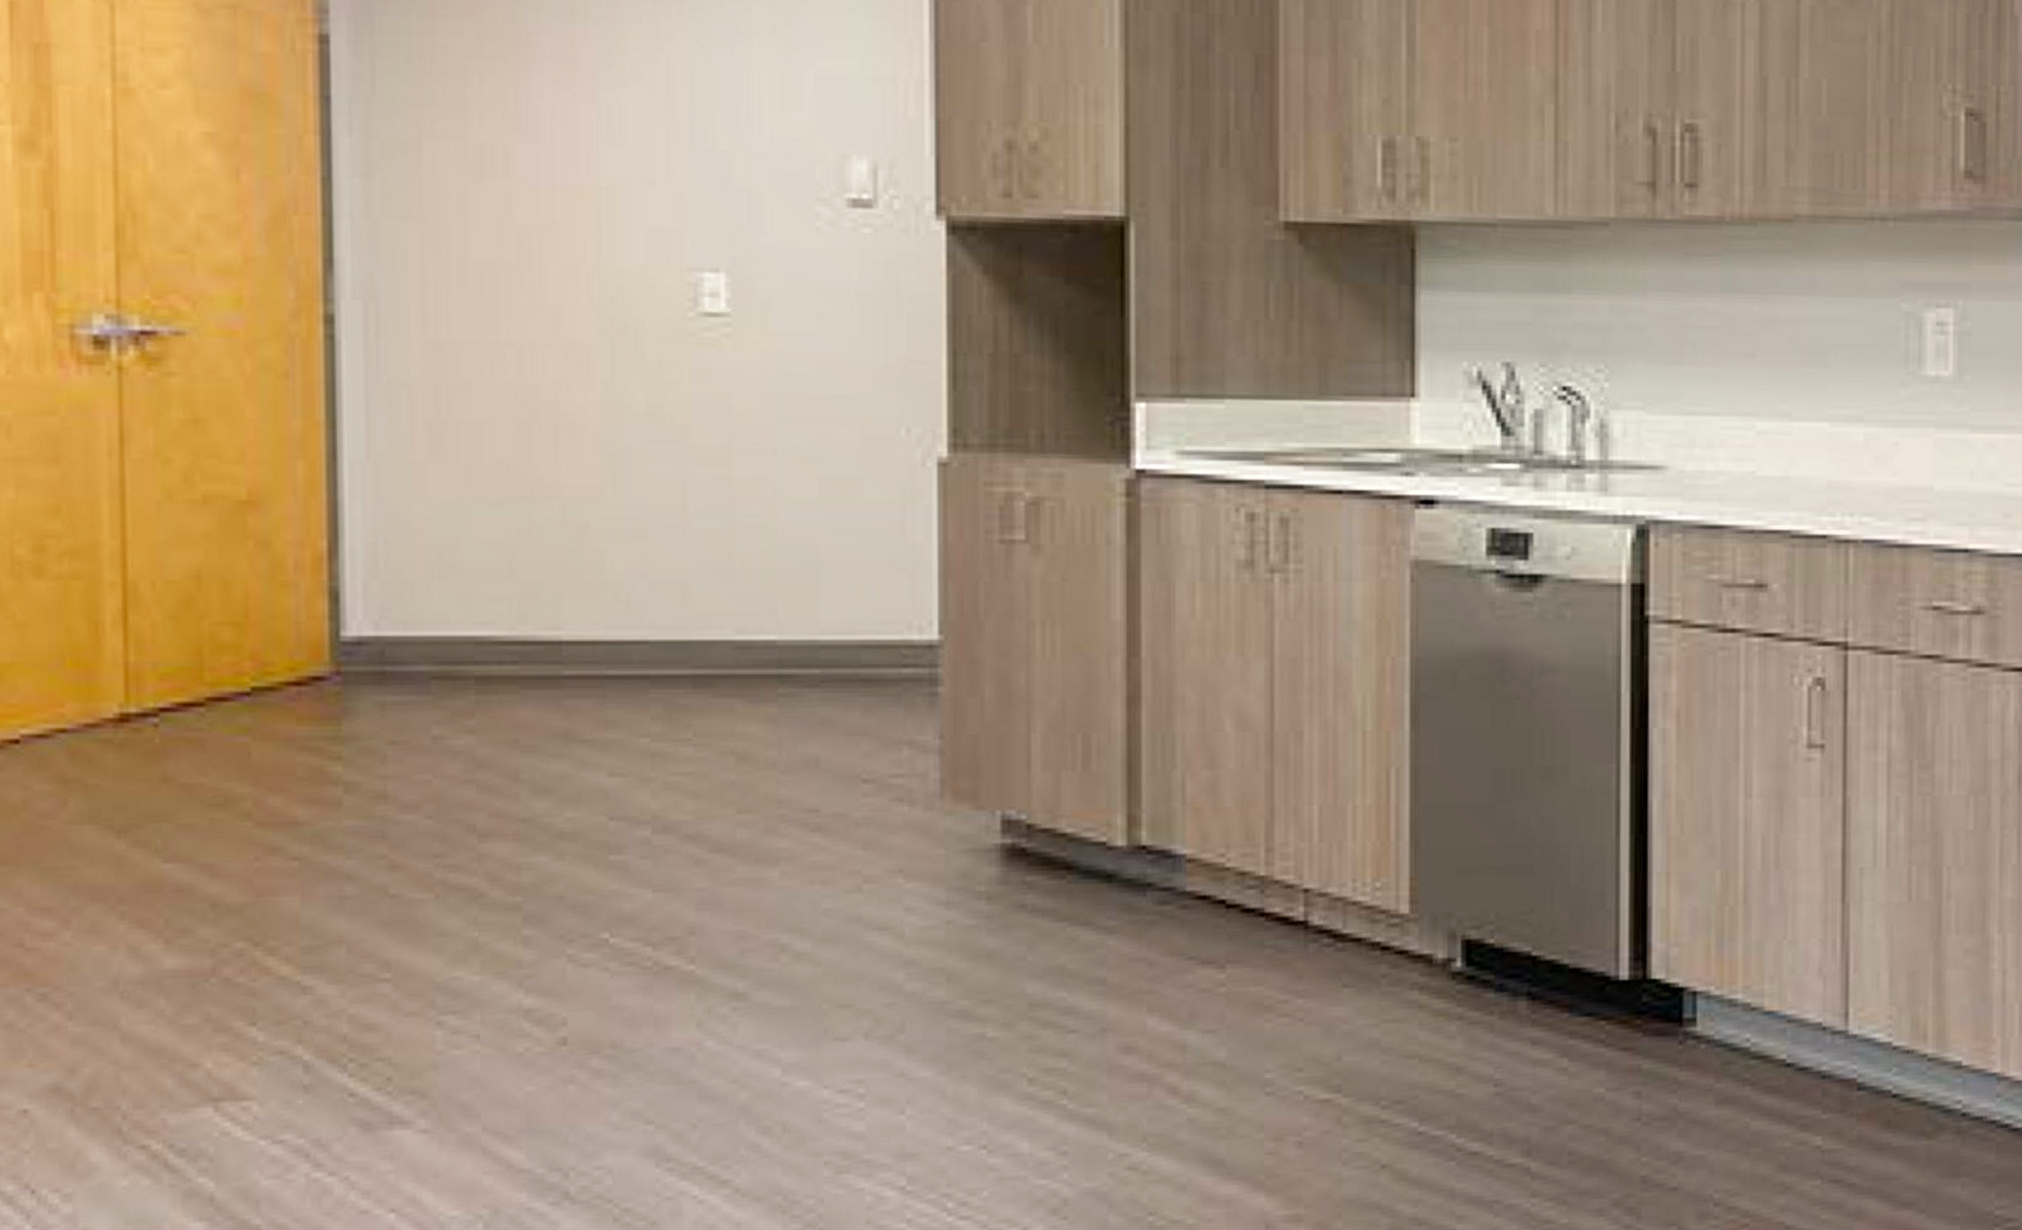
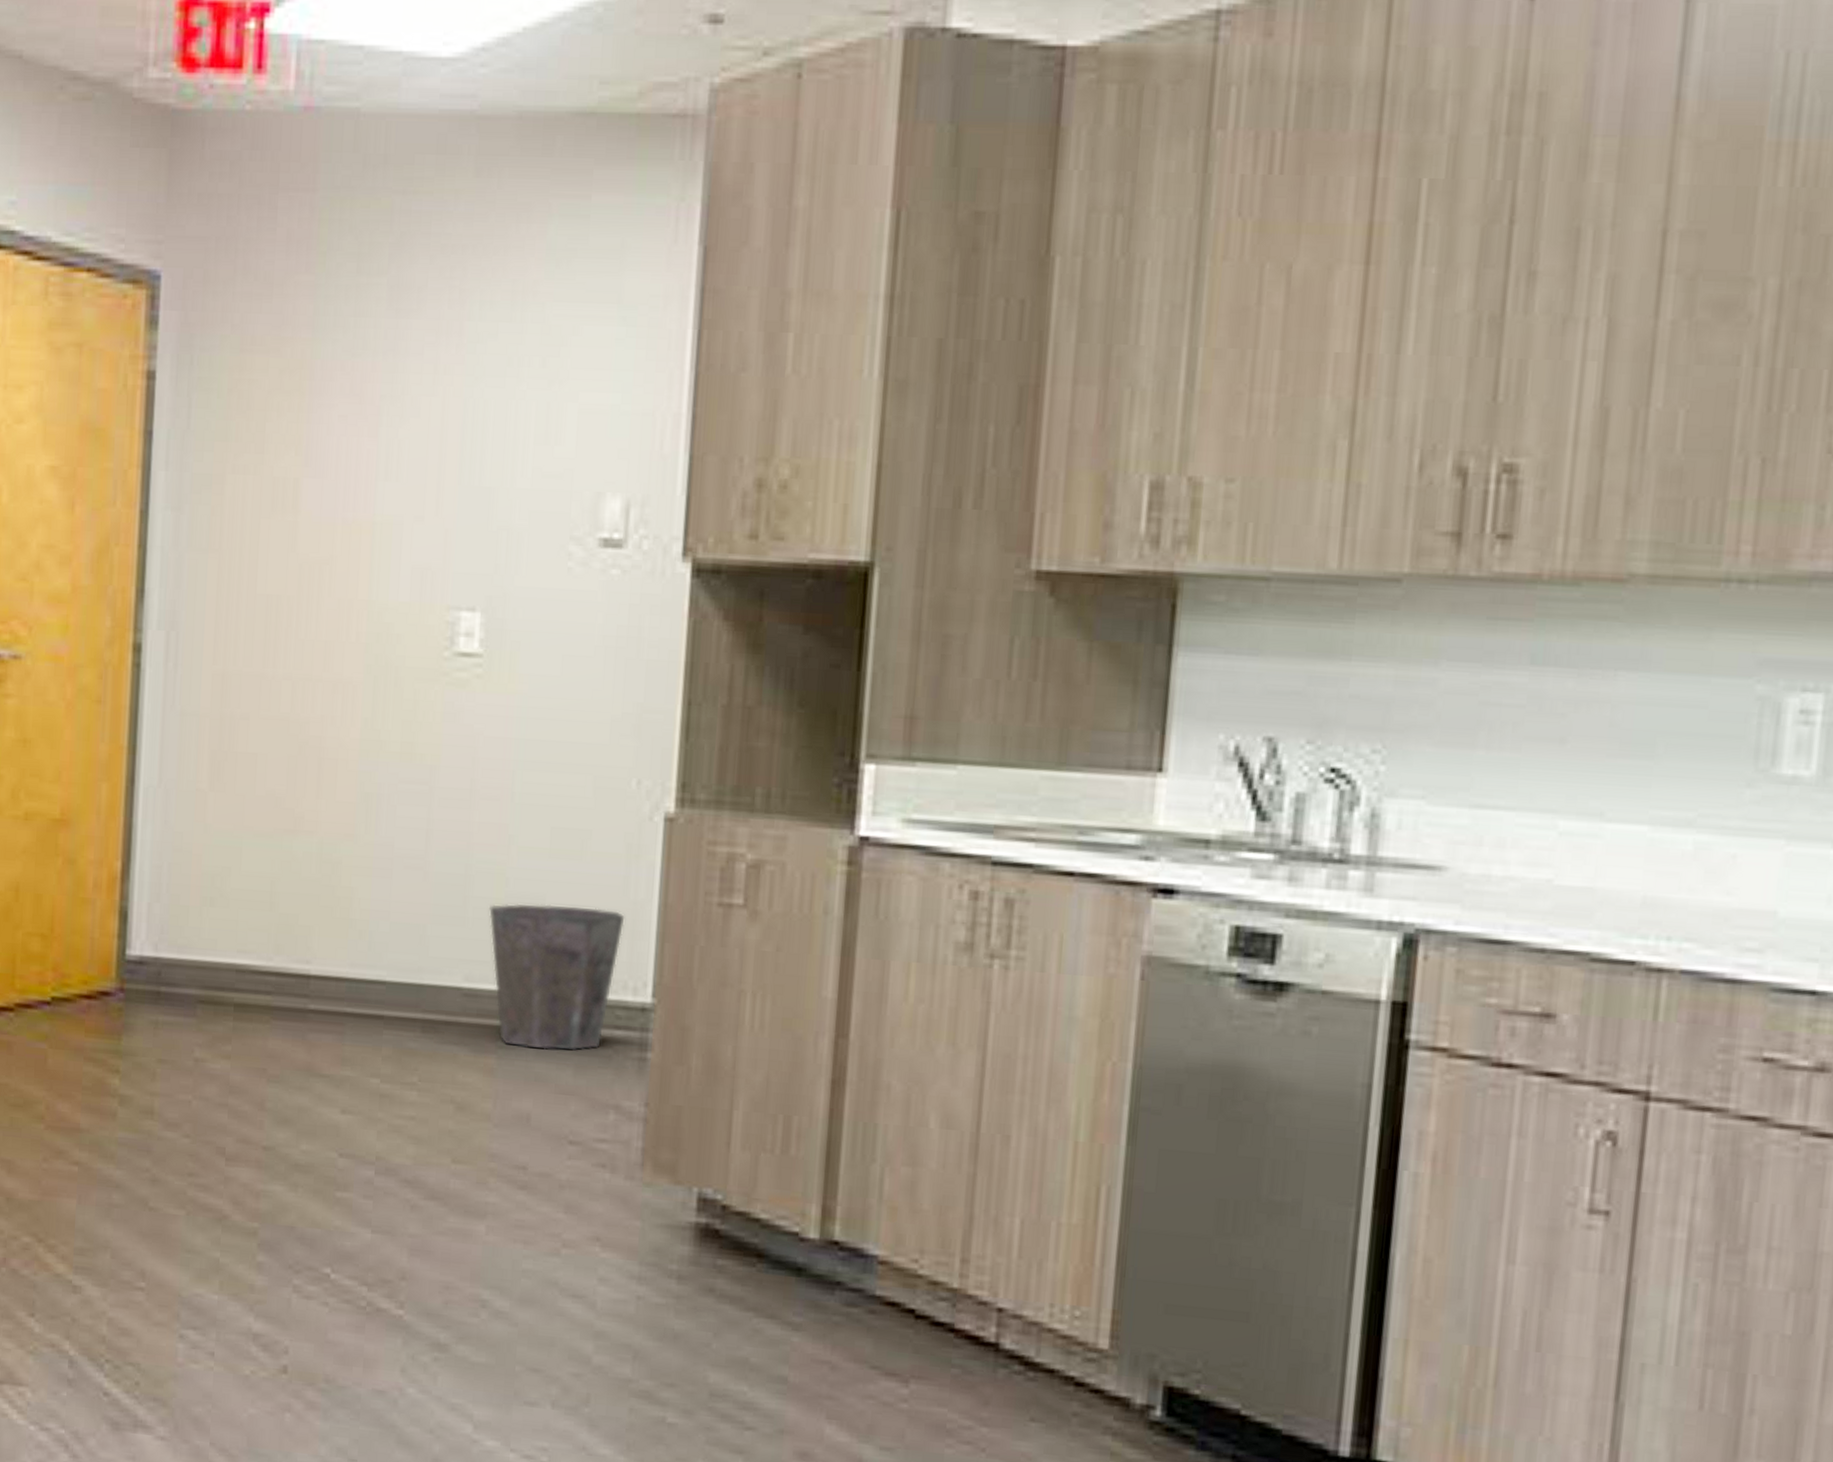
waste bin: none [757,553,904,694] -> present [488,903,625,1051]

